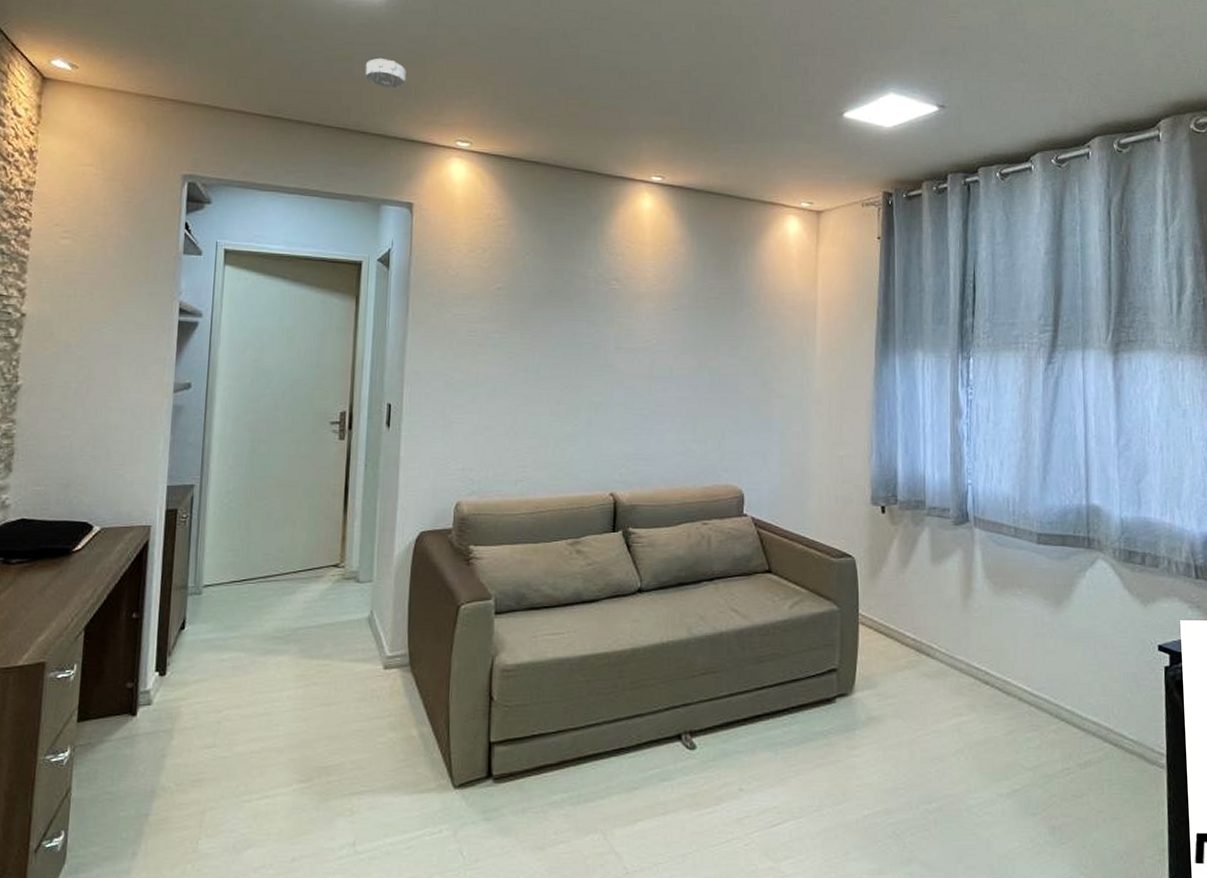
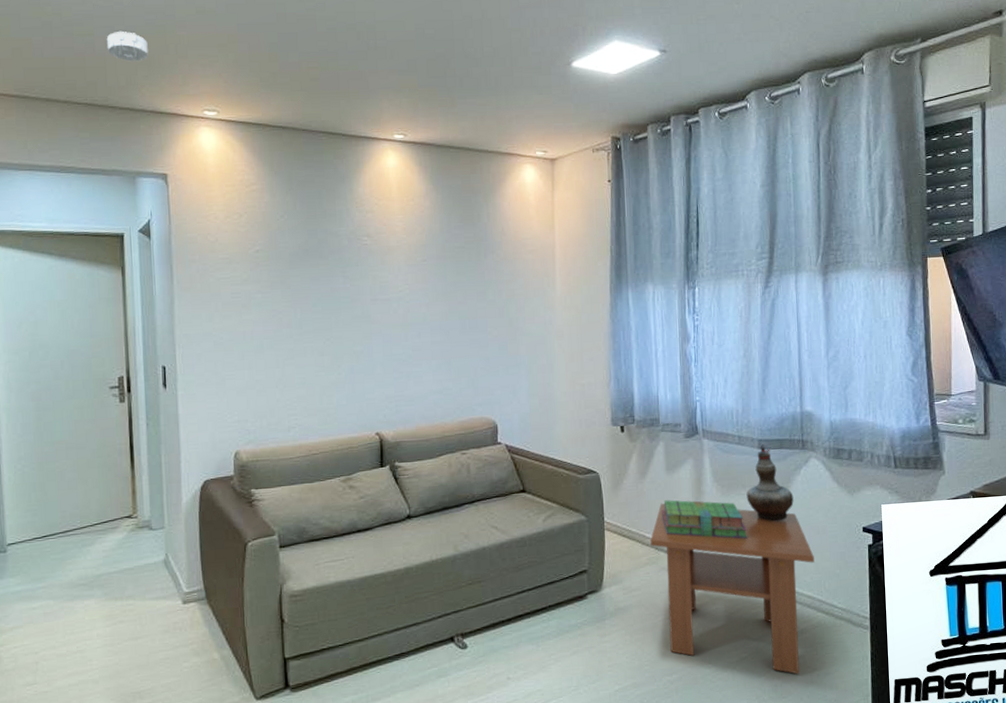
coffee table: none [911,597,1101,816] -> present [650,503,814,674]
stack of books: none [925,595,1023,648] -> present [662,500,747,539]
decorative vase: none [1023,538,1078,630] -> present [746,443,794,522]

